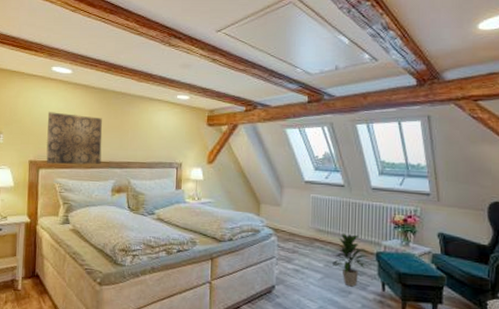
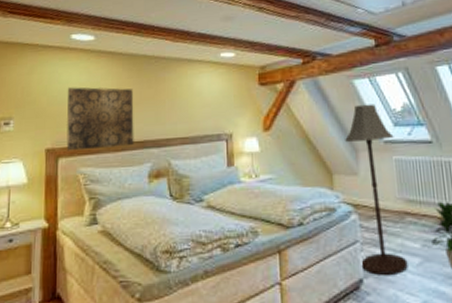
floor lamp: none [273,150,314,285] -> present [345,104,408,275]

